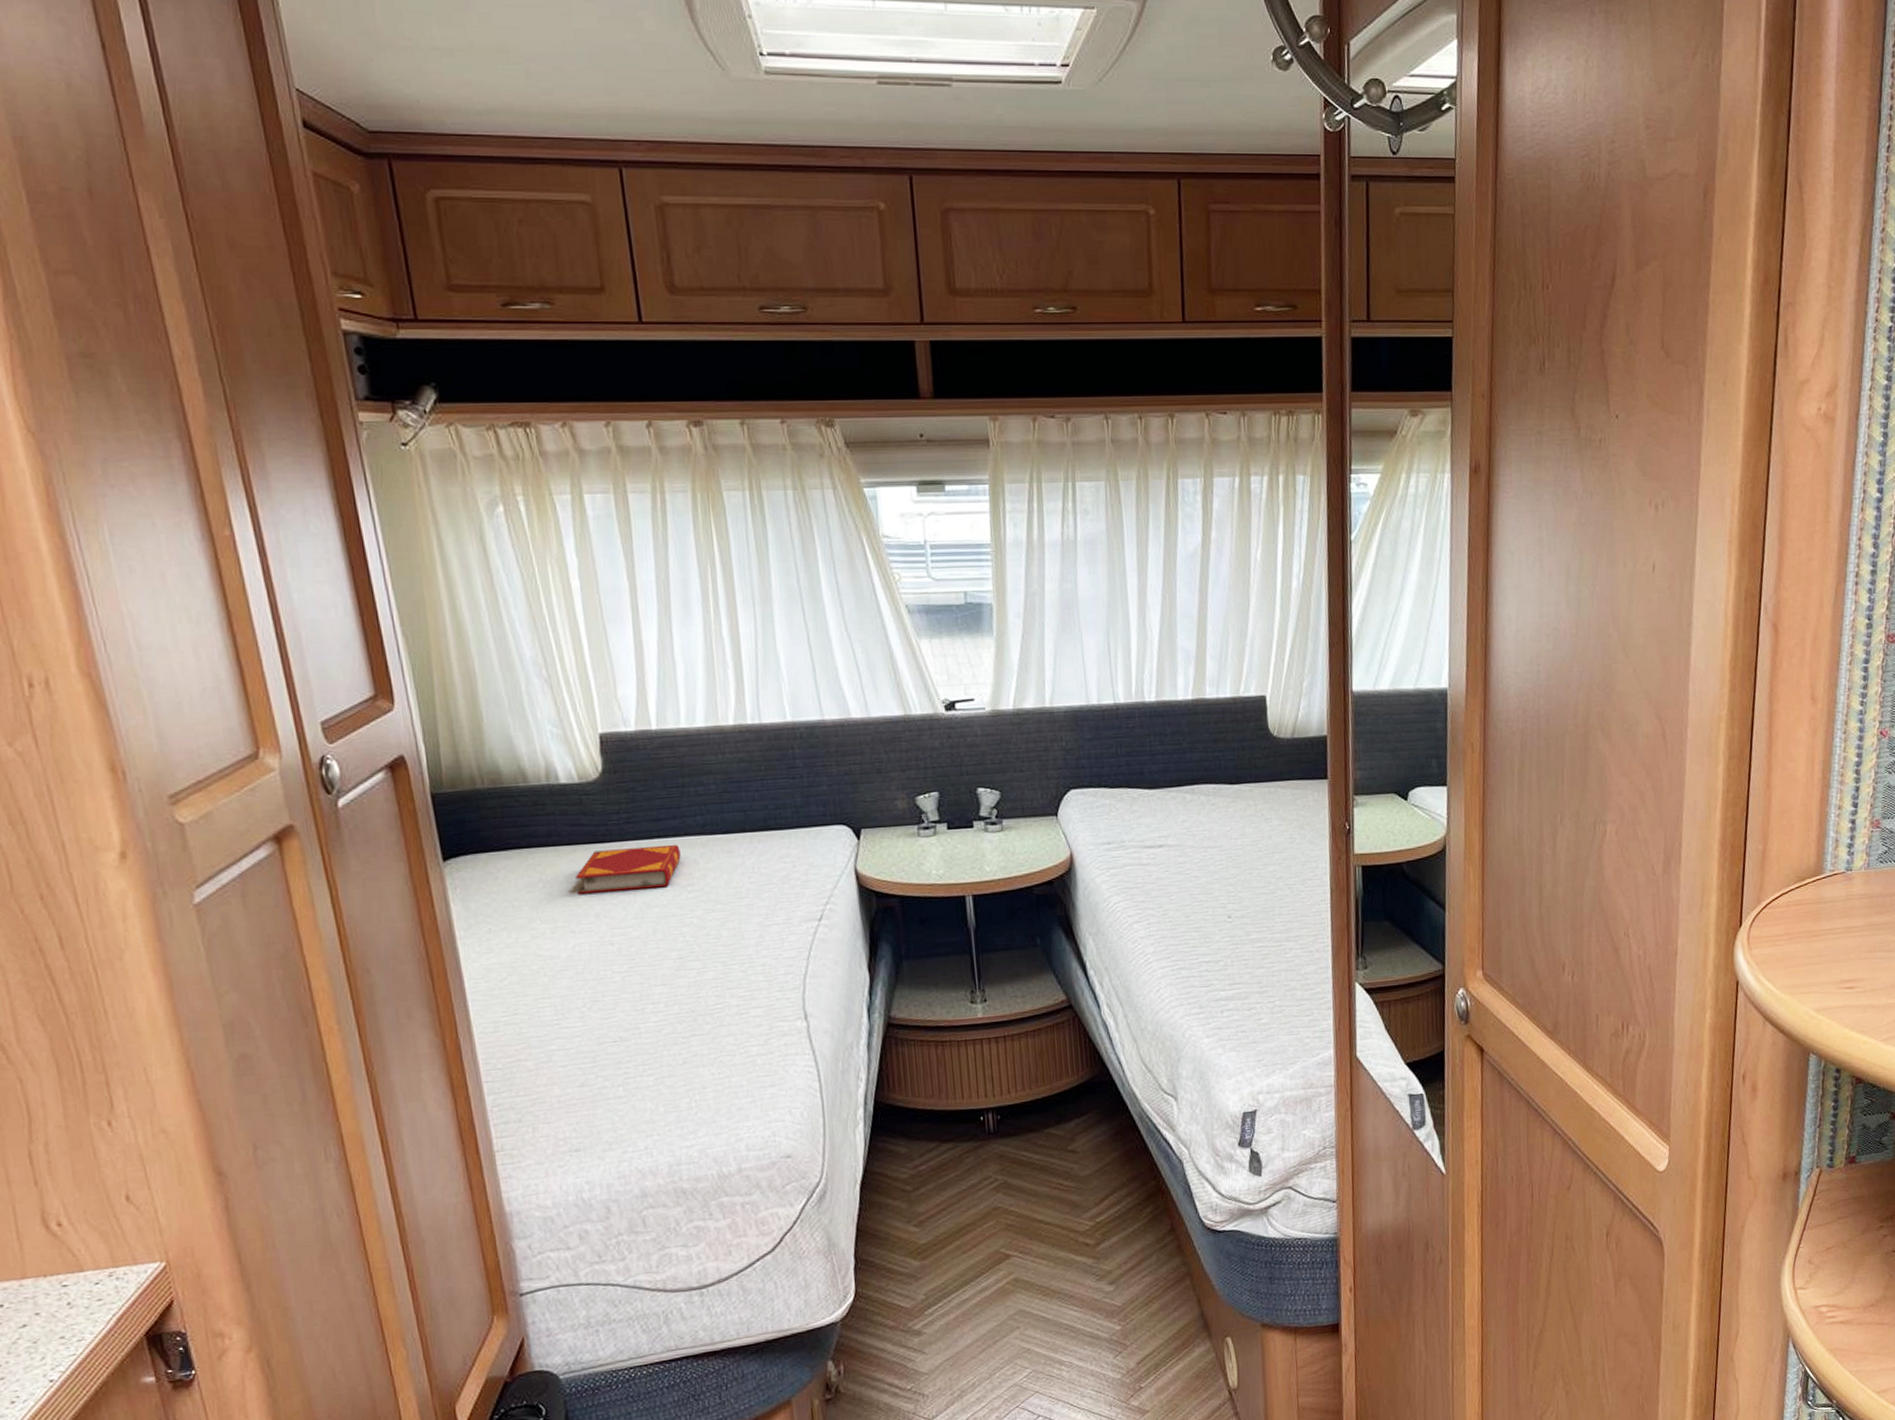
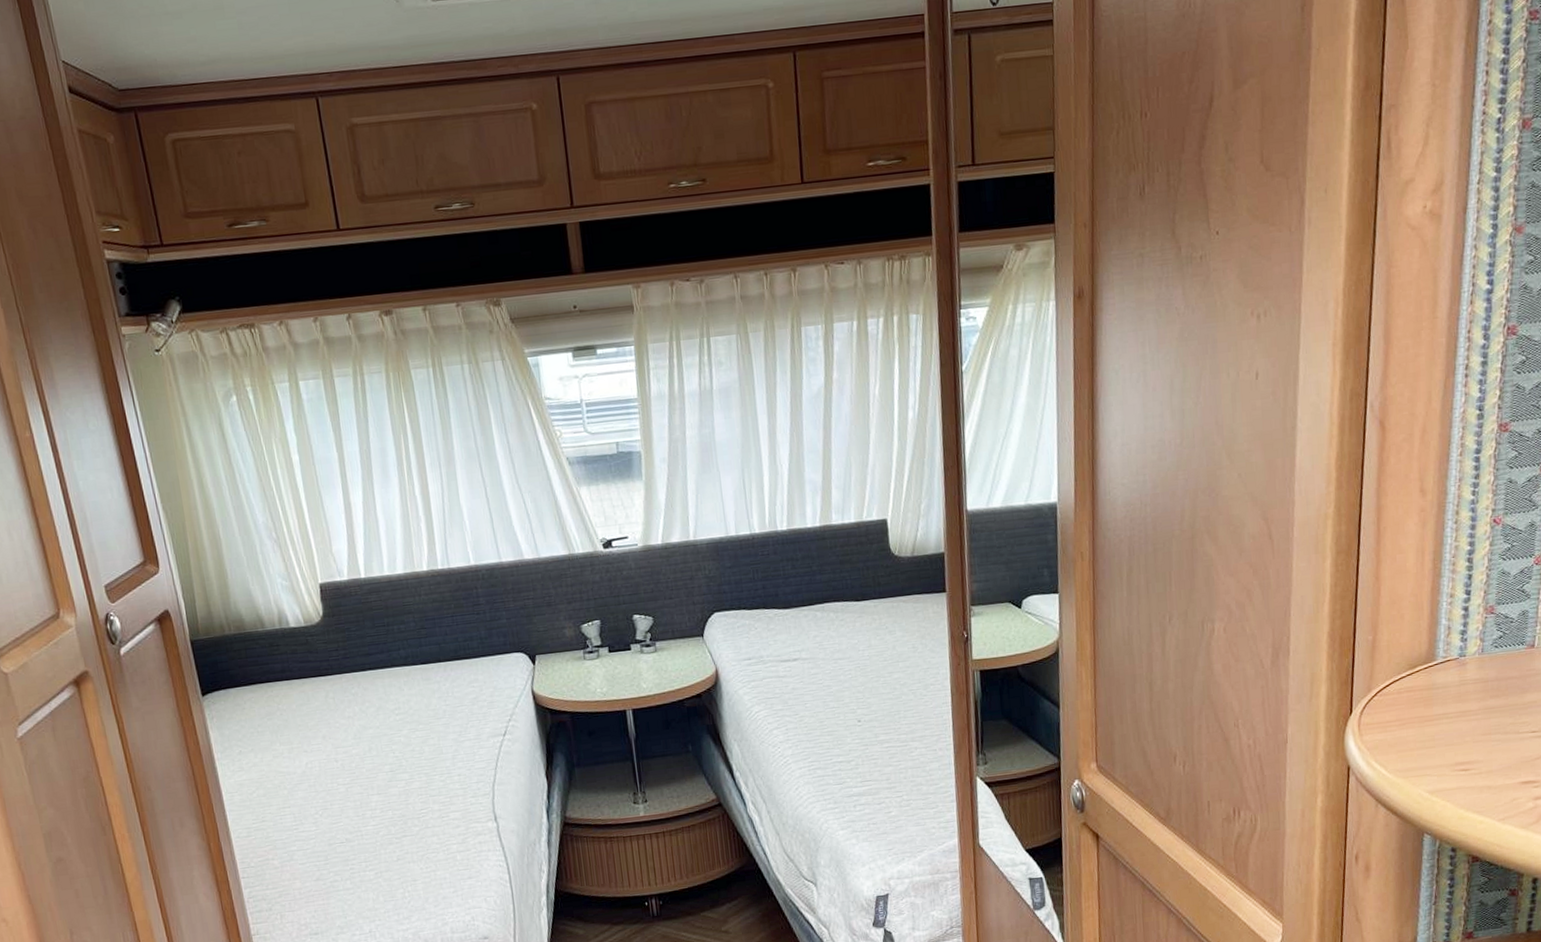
hardback book: present [575,844,681,894] -> none [305,674,389,720]

